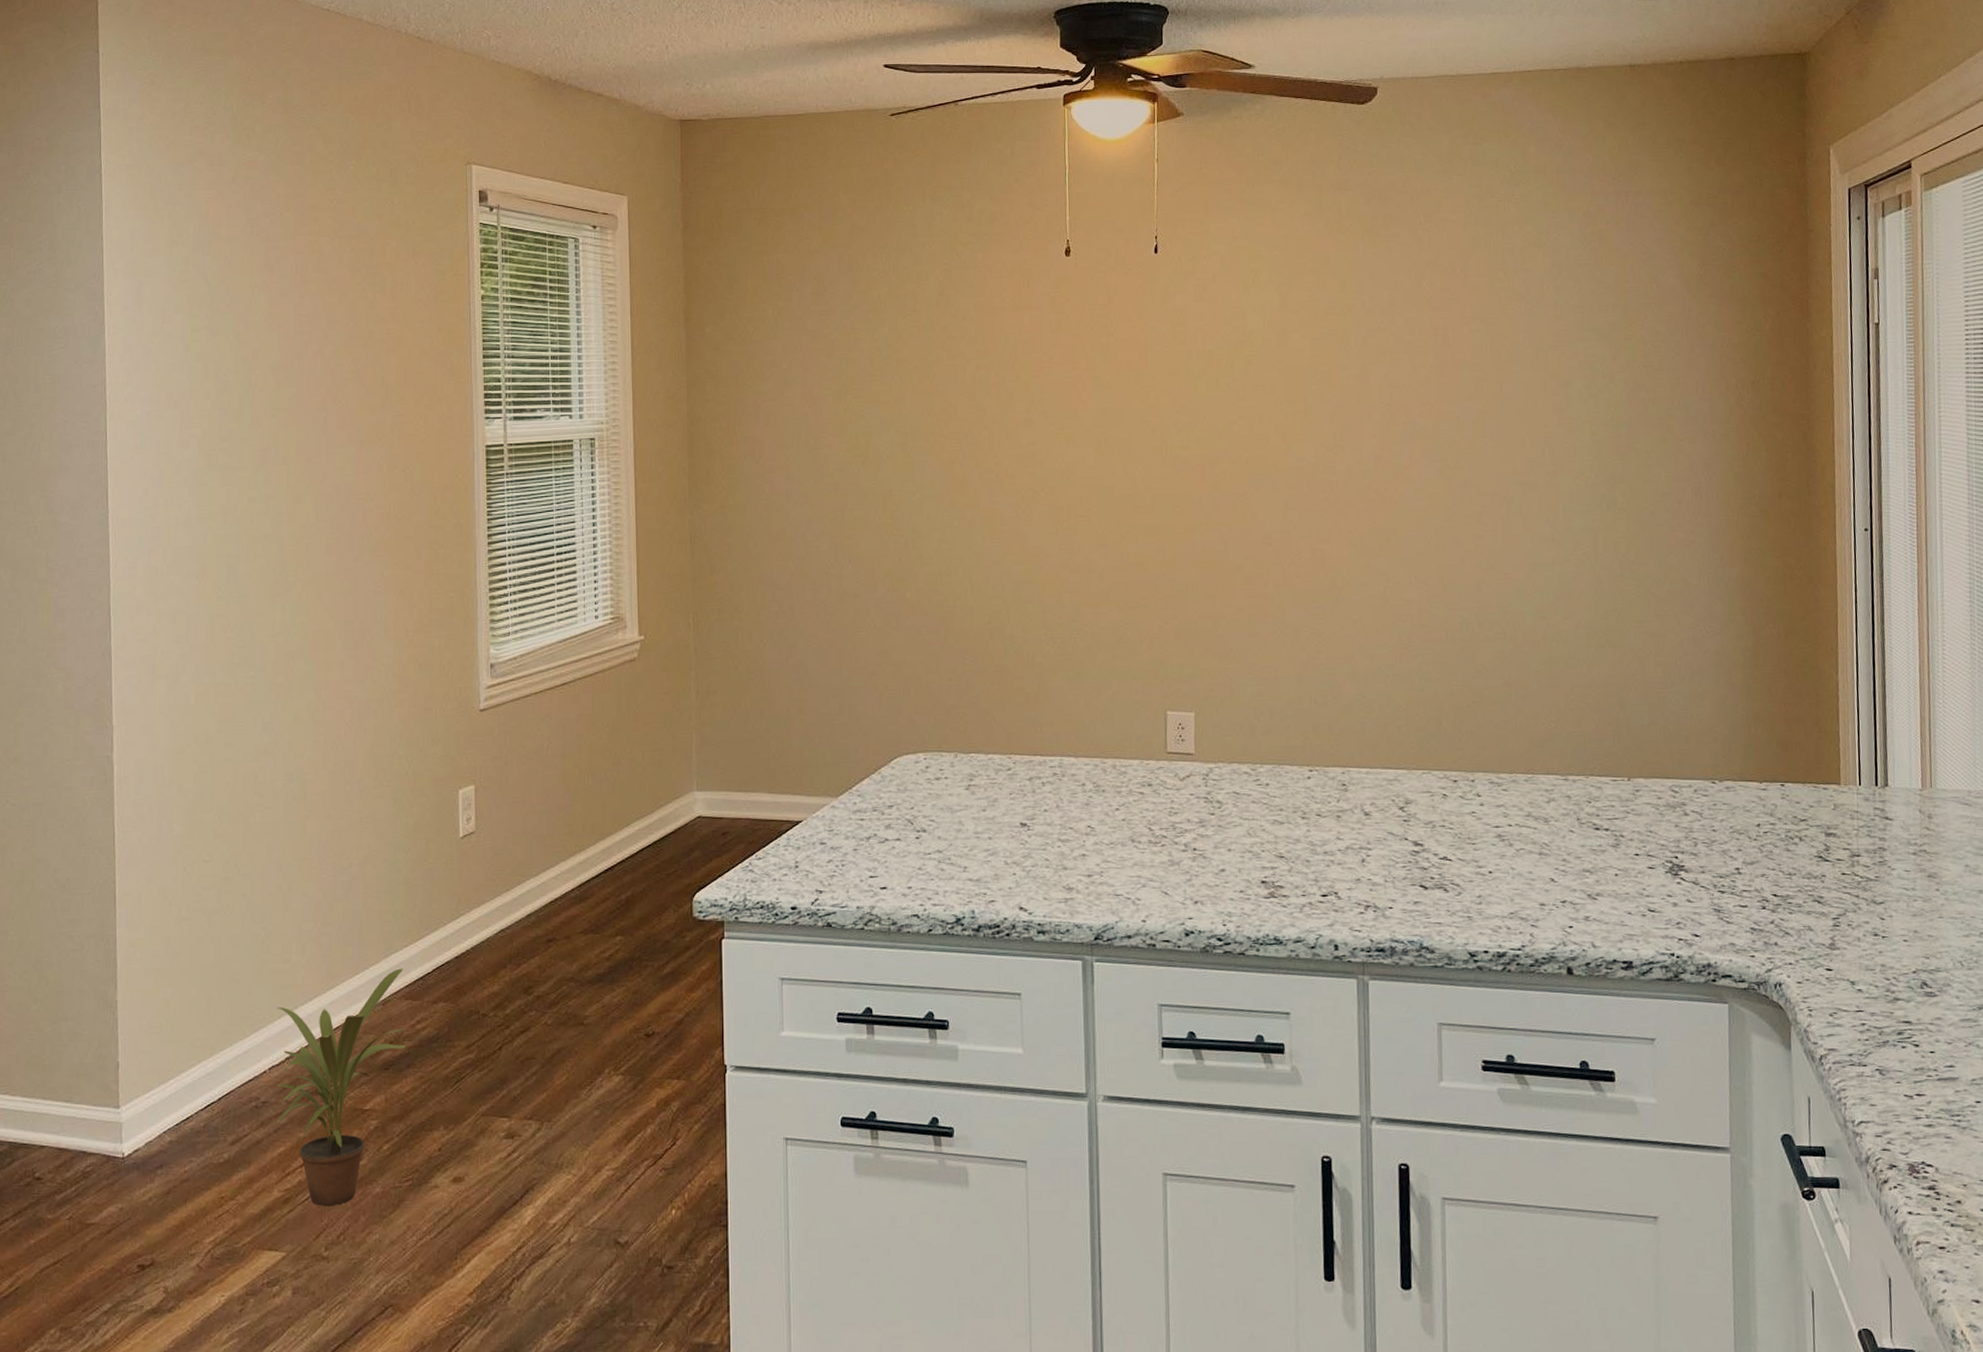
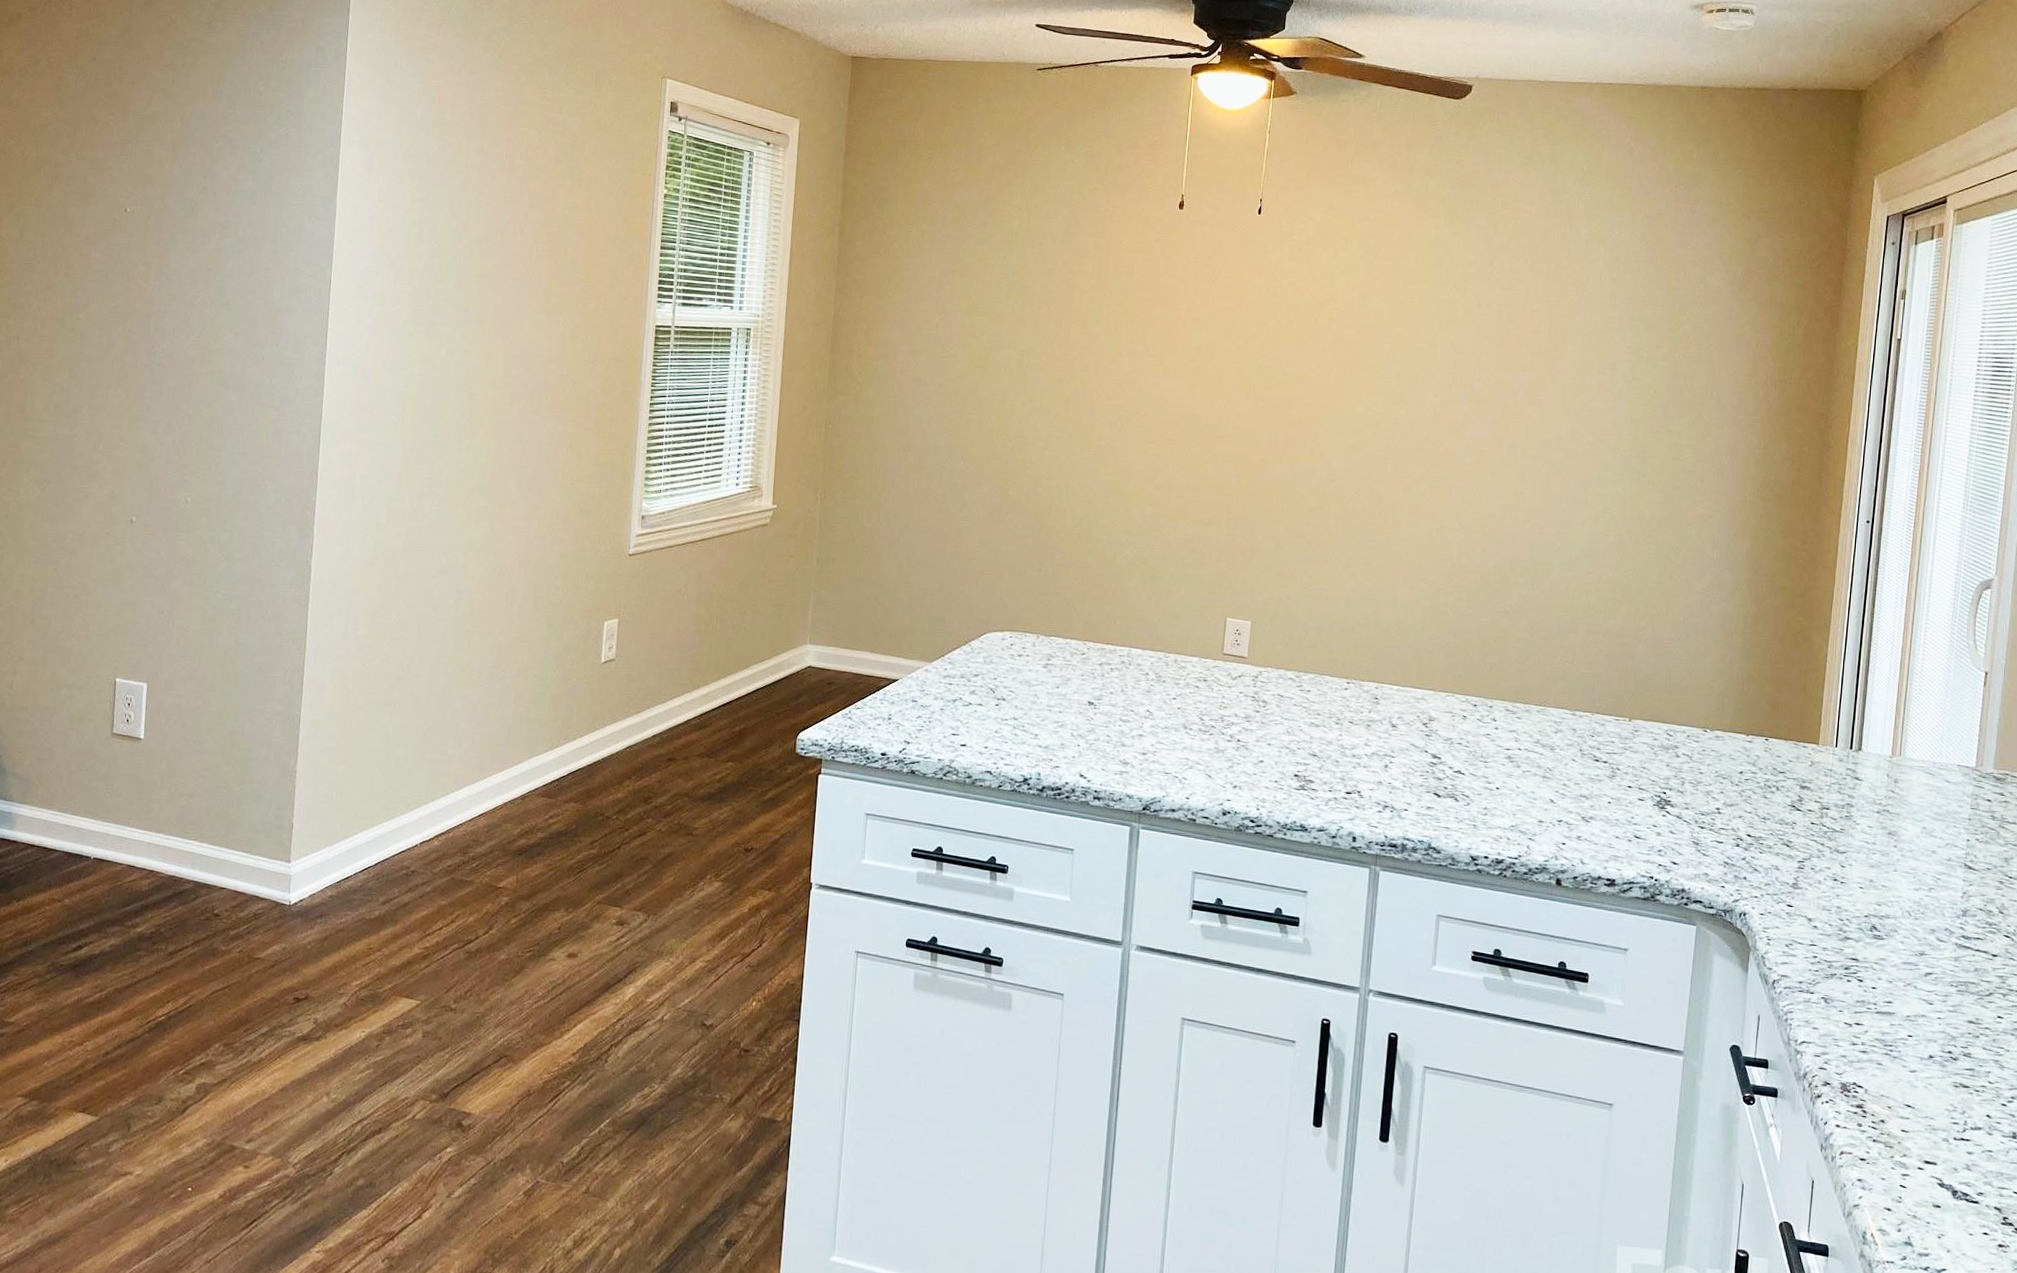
potted plant: present [276,968,407,1206] -> none [422,769,543,966]

